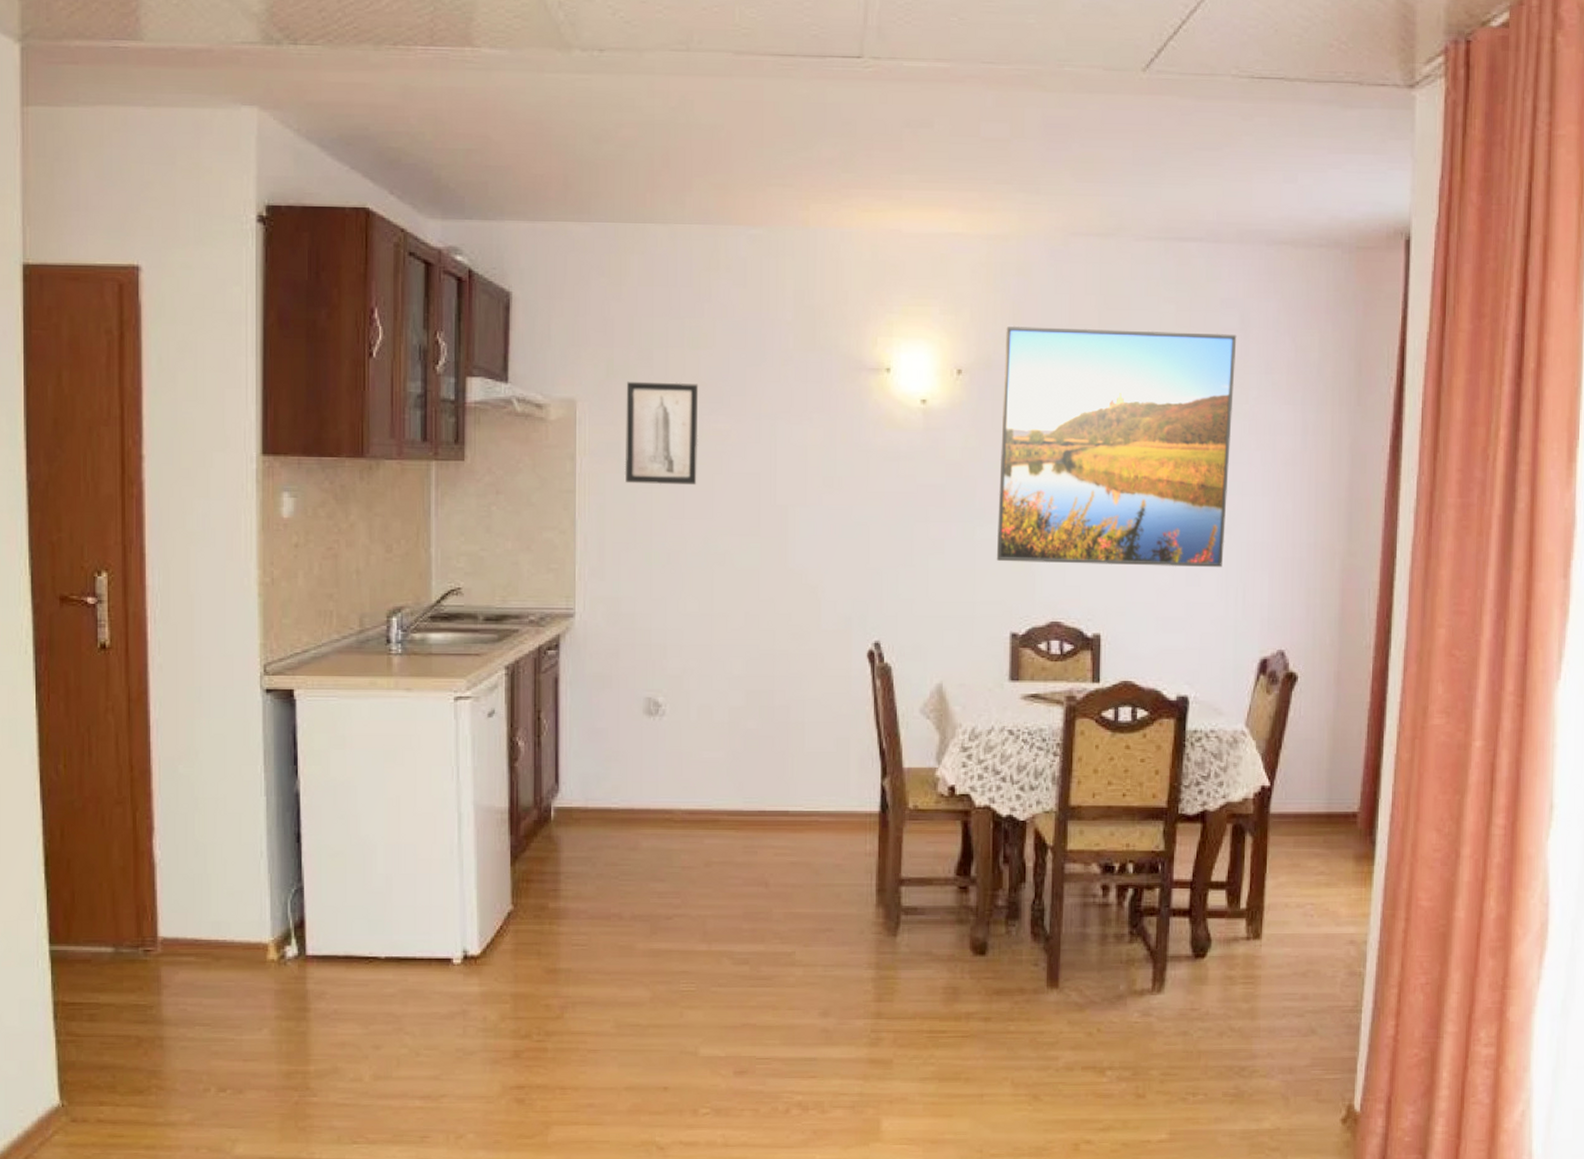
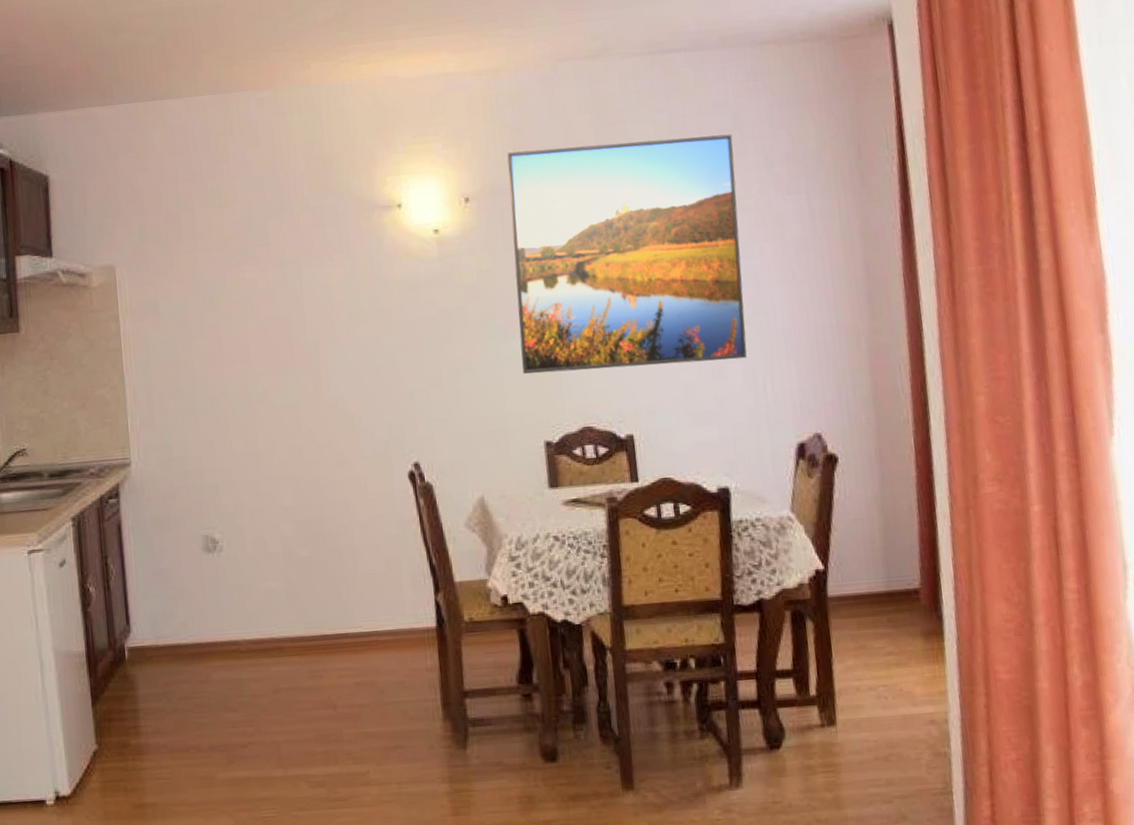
wall art: present [624,381,699,485] -> none [159,239,232,337]

